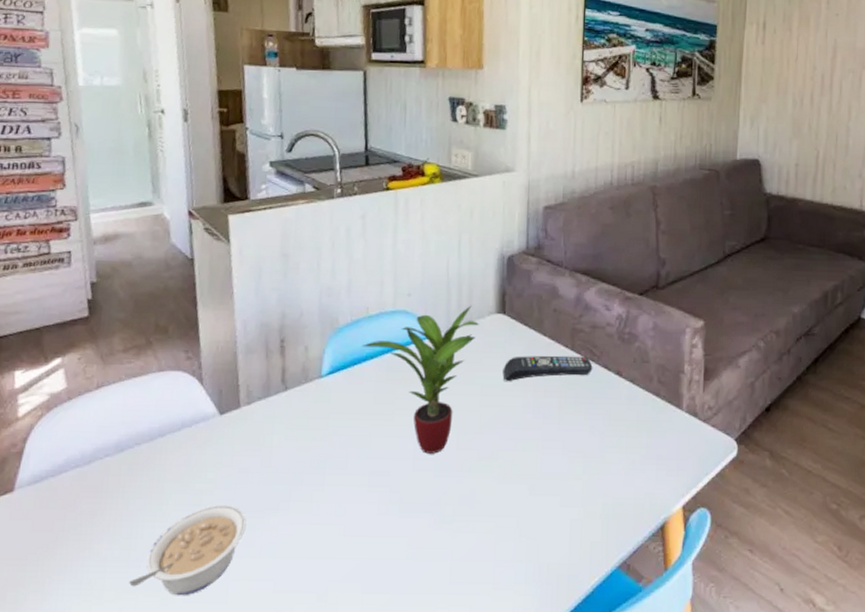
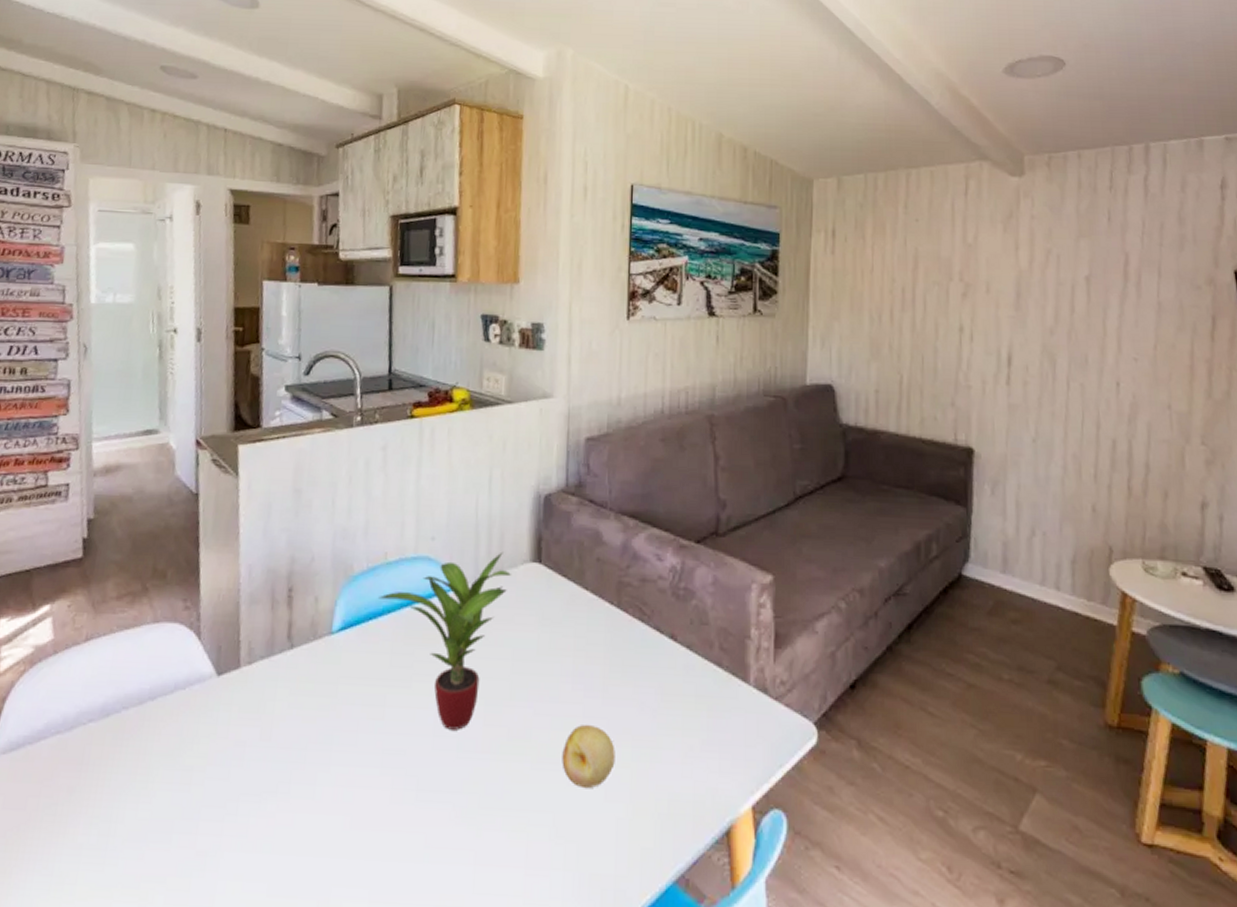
legume: present [129,504,247,596] -> none [105,784,241,897]
remote control: present [502,355,593,382] -> none [537,613,643,645]
fruit: none [524,447,570,497] -> present [562,725,615,789]

